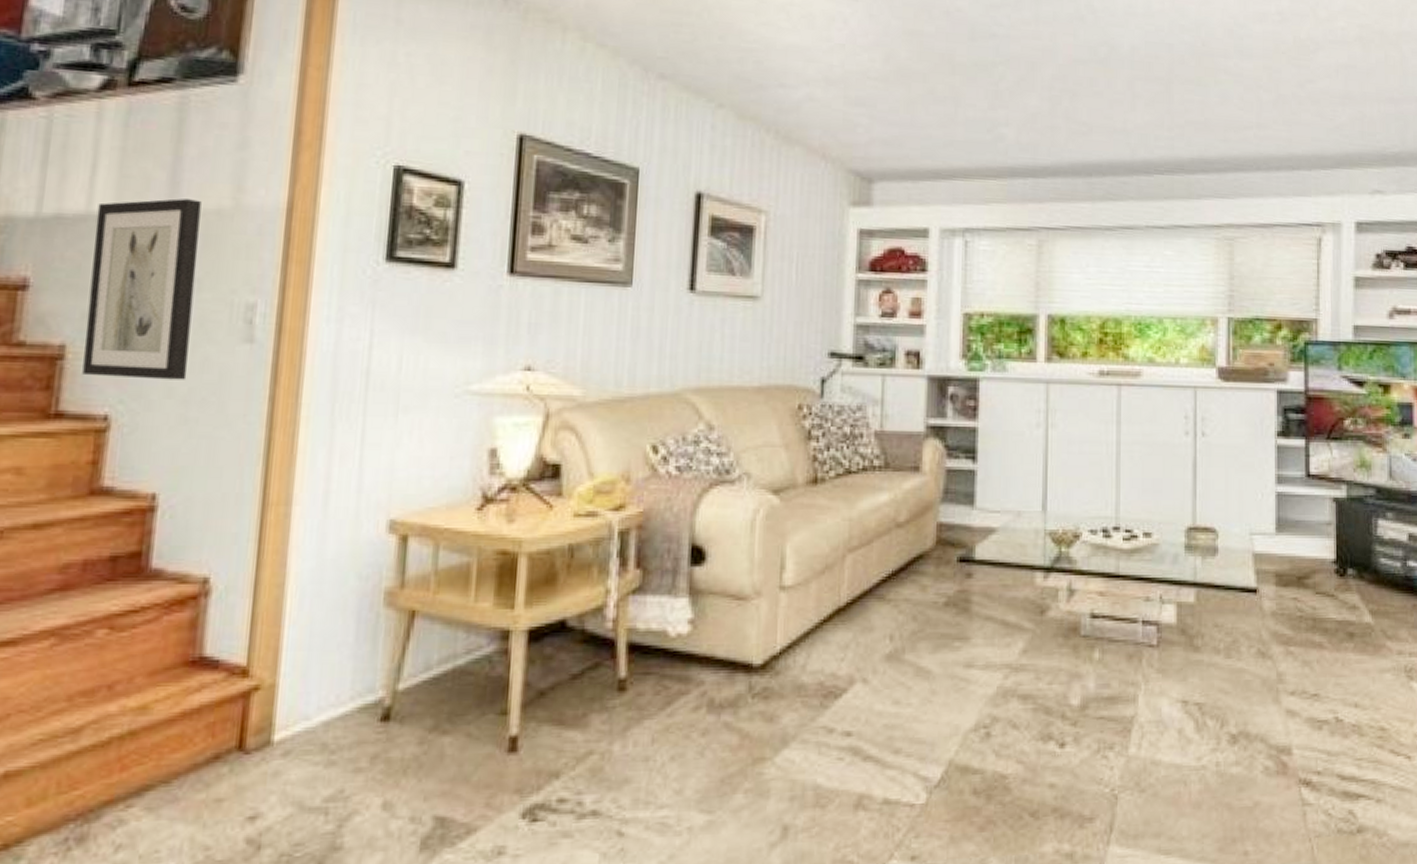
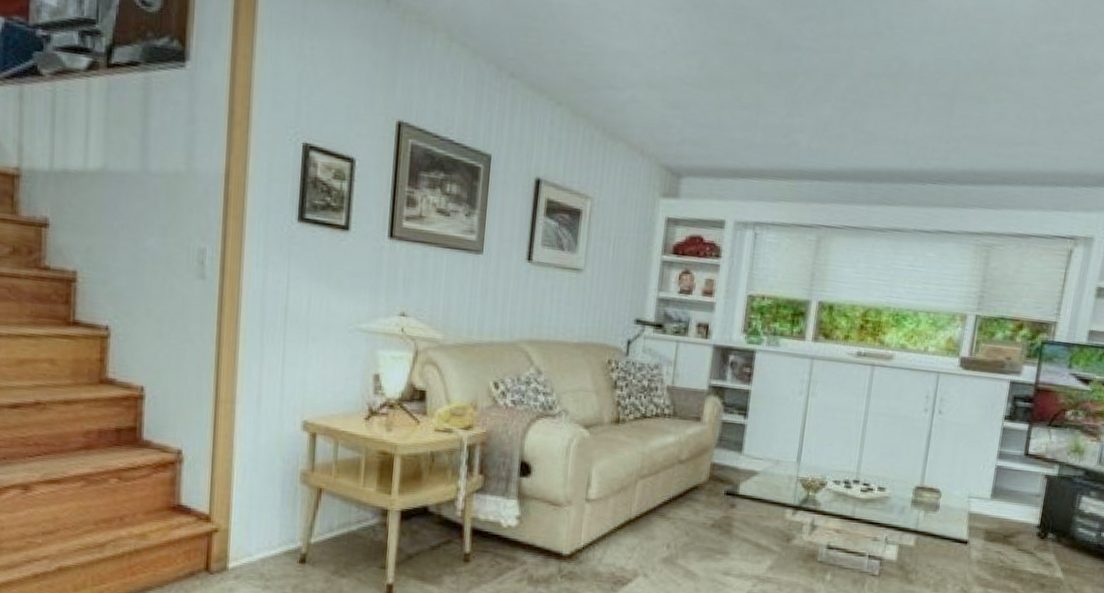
wall art: present [82,198,202,380] -> none [89,162,164,304]

